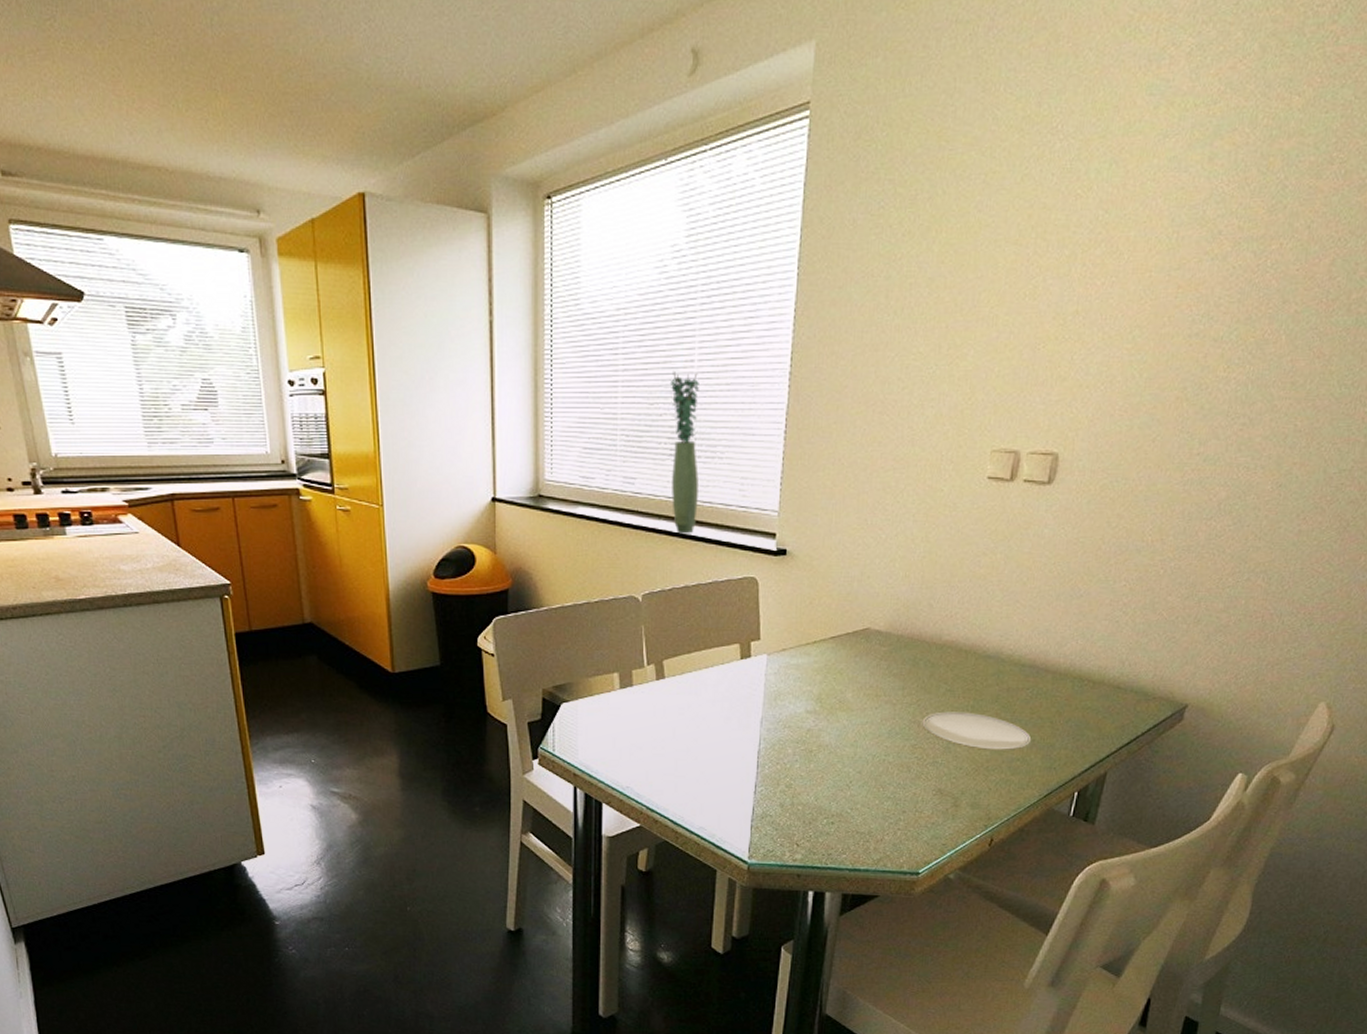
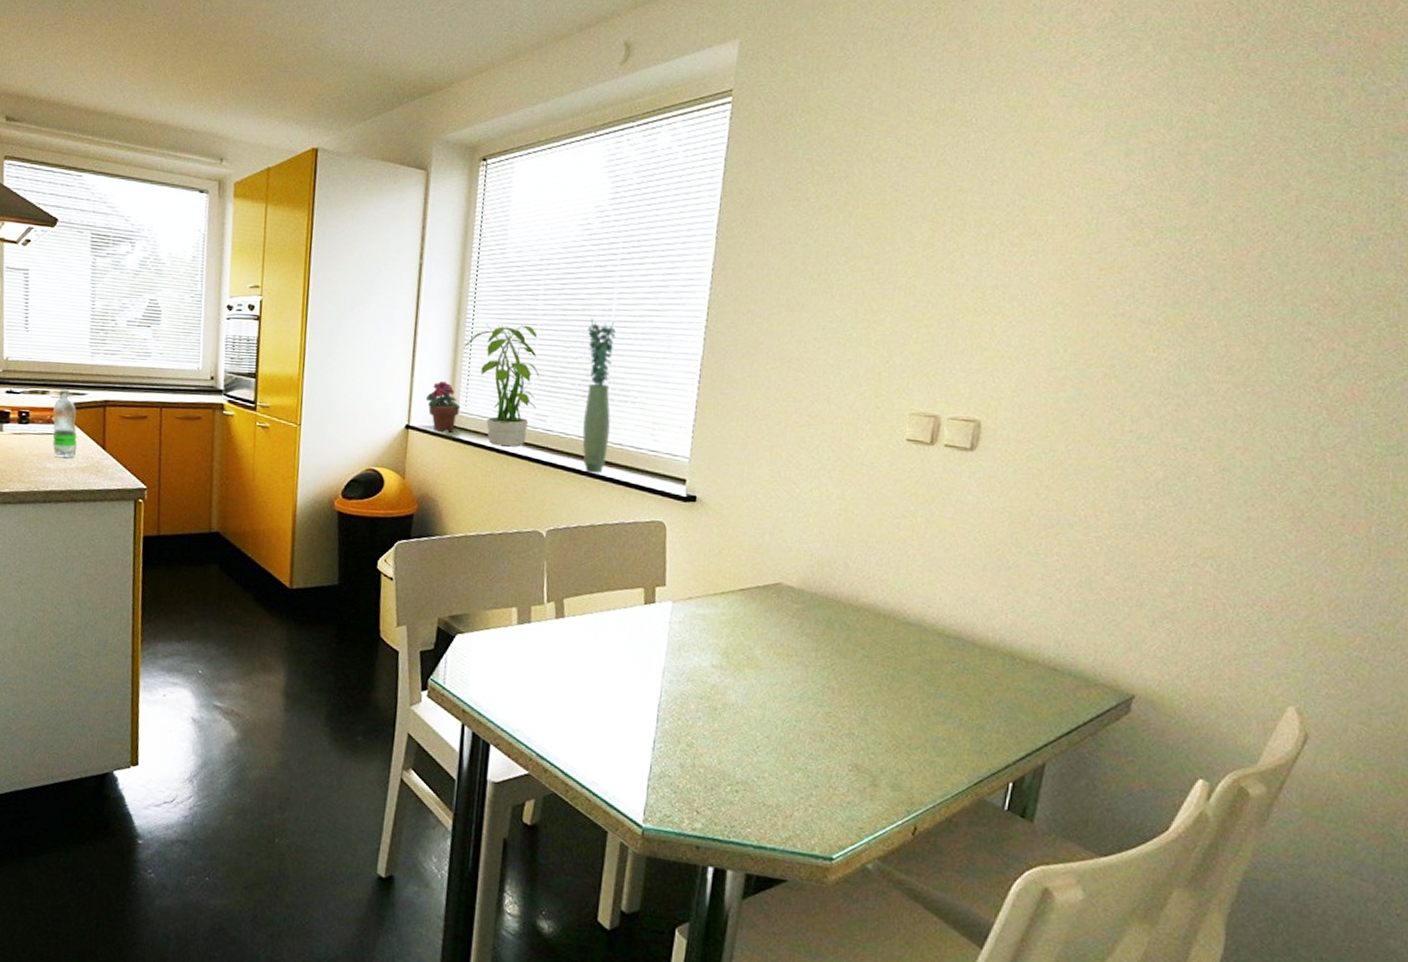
bottle: none [116,486,150,559] -> present [52,390,77,459]
potted flower: none [511,449,547,502] -> present [426,381,461,432]
potted plant: none [544,383,625,513] -> present [463,324,540,447]
plate: present [922,711,1032,751] -> none [837,679,959,730]

